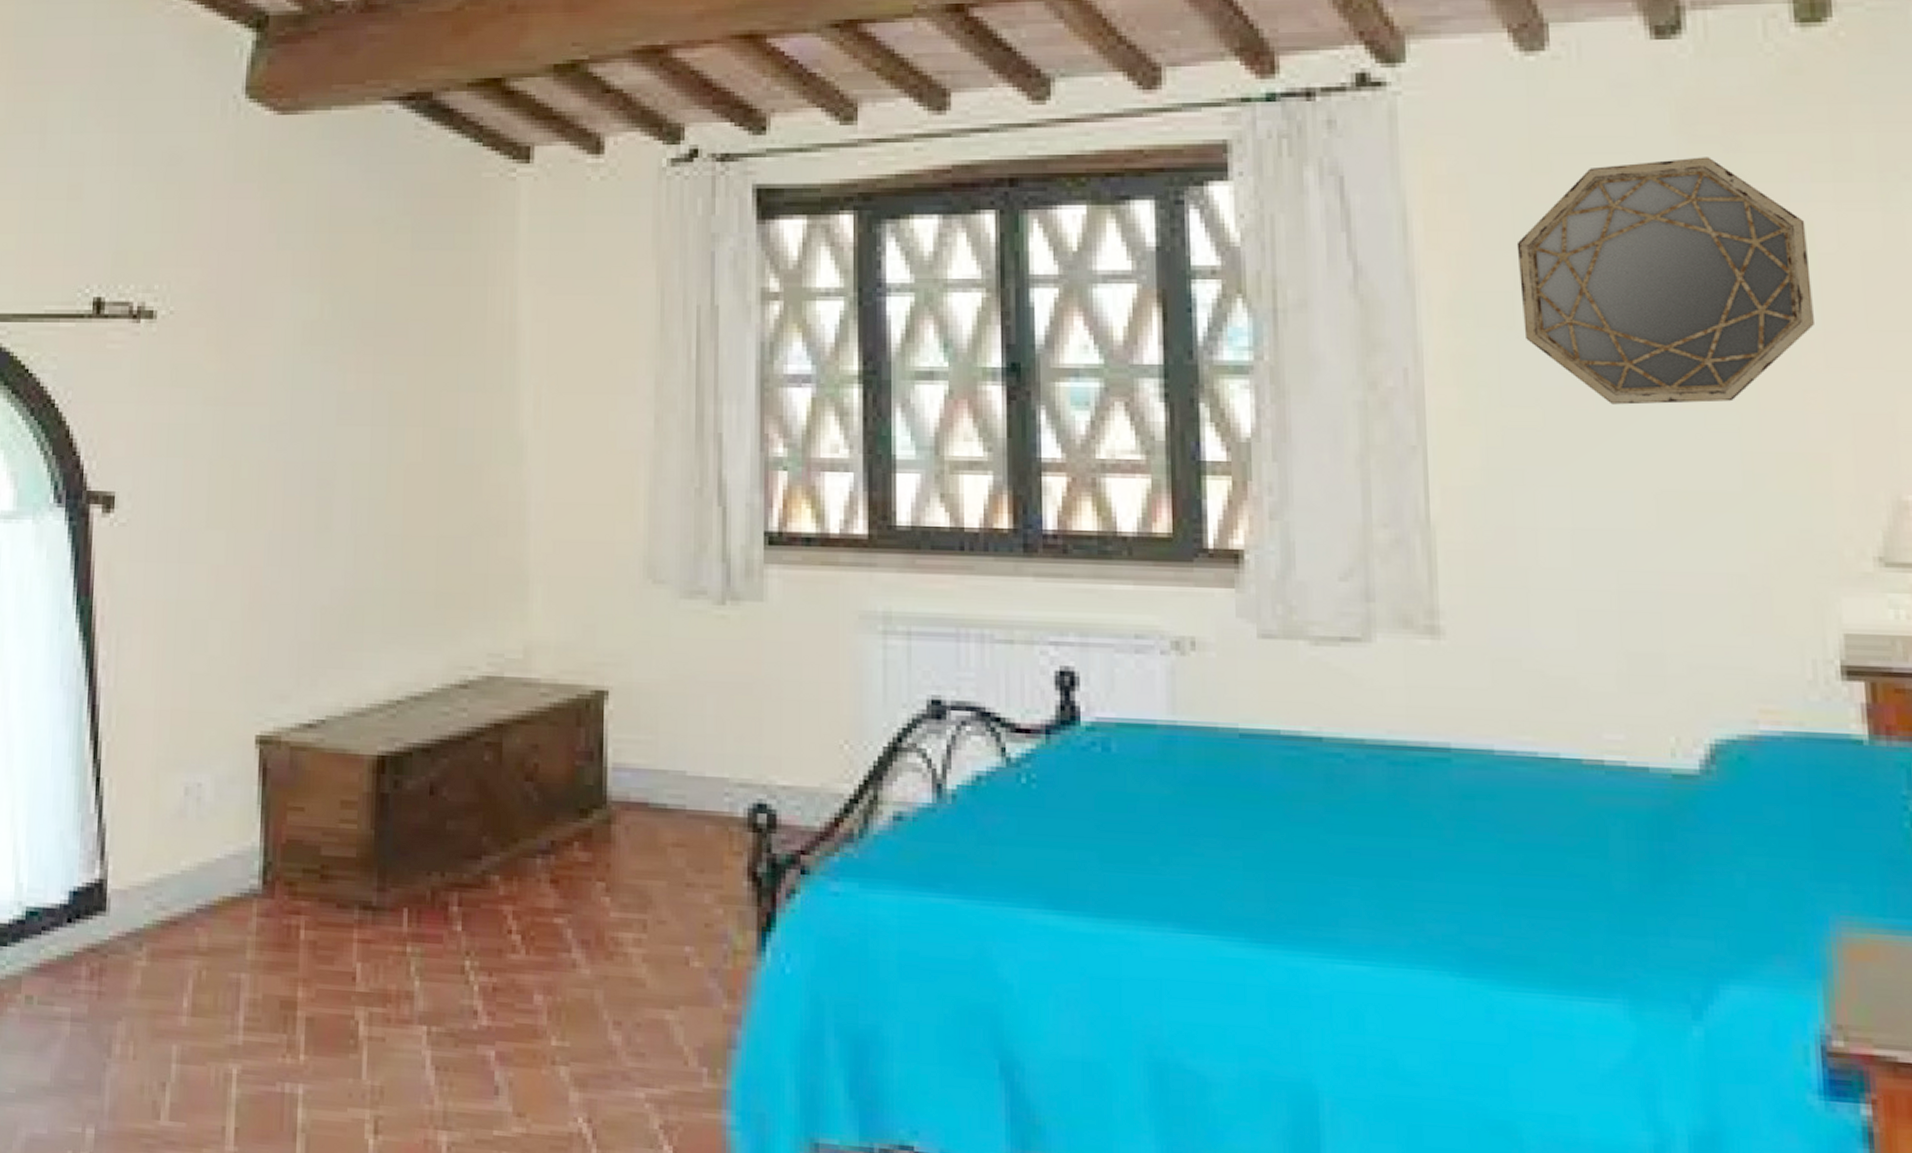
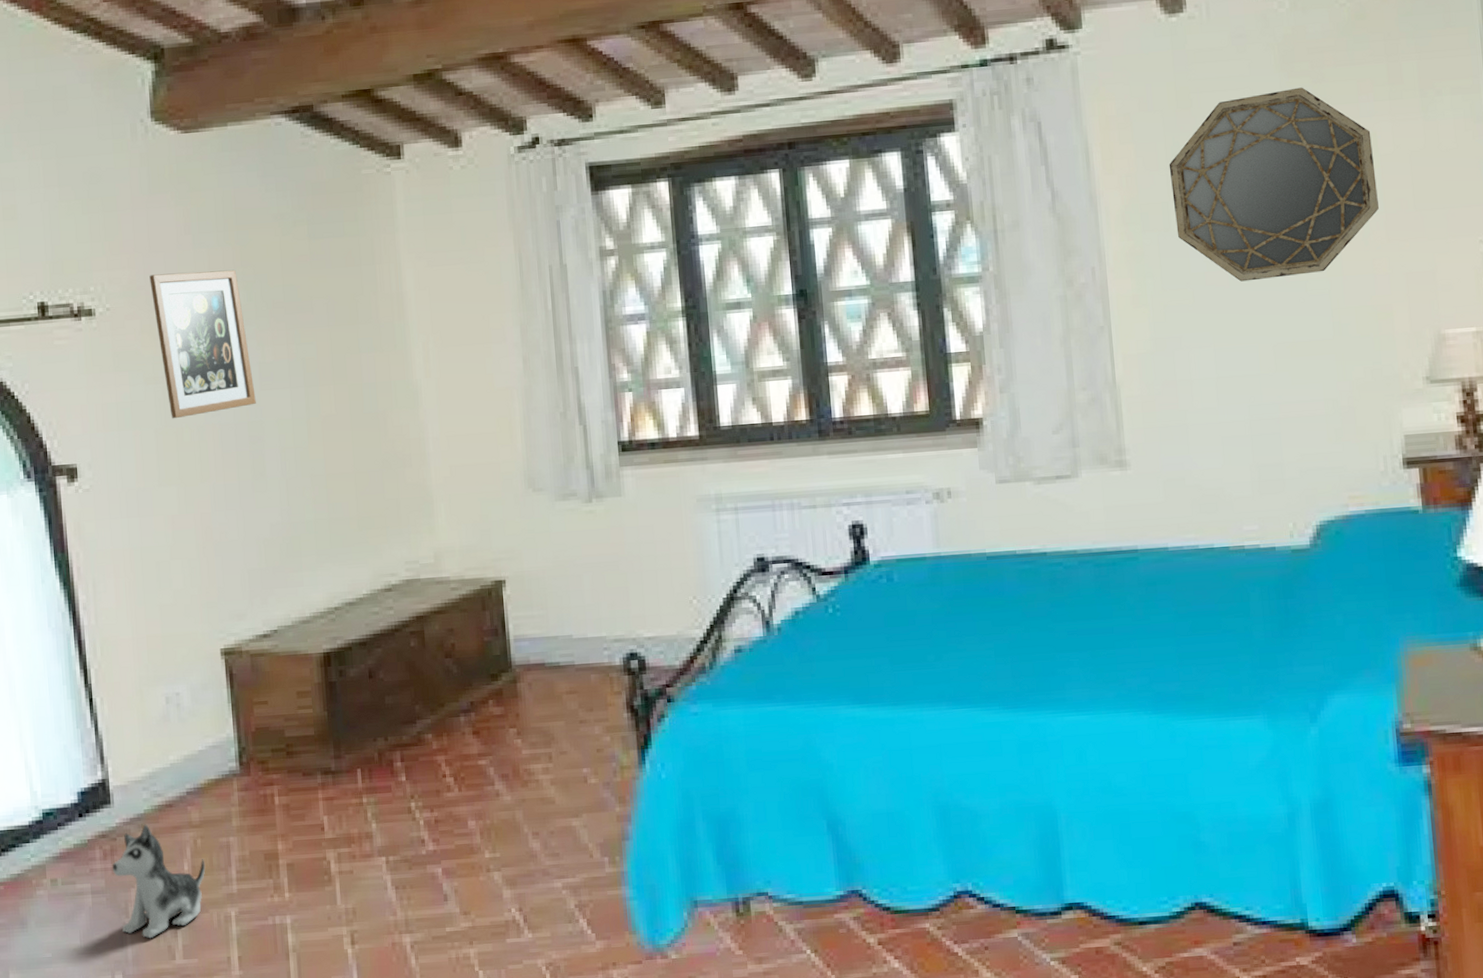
plush toy: none [98,942,209,1089] -> present [111,824,206,939]
wall art: none [222,276,330,450] -> present [149,269,256,419]

